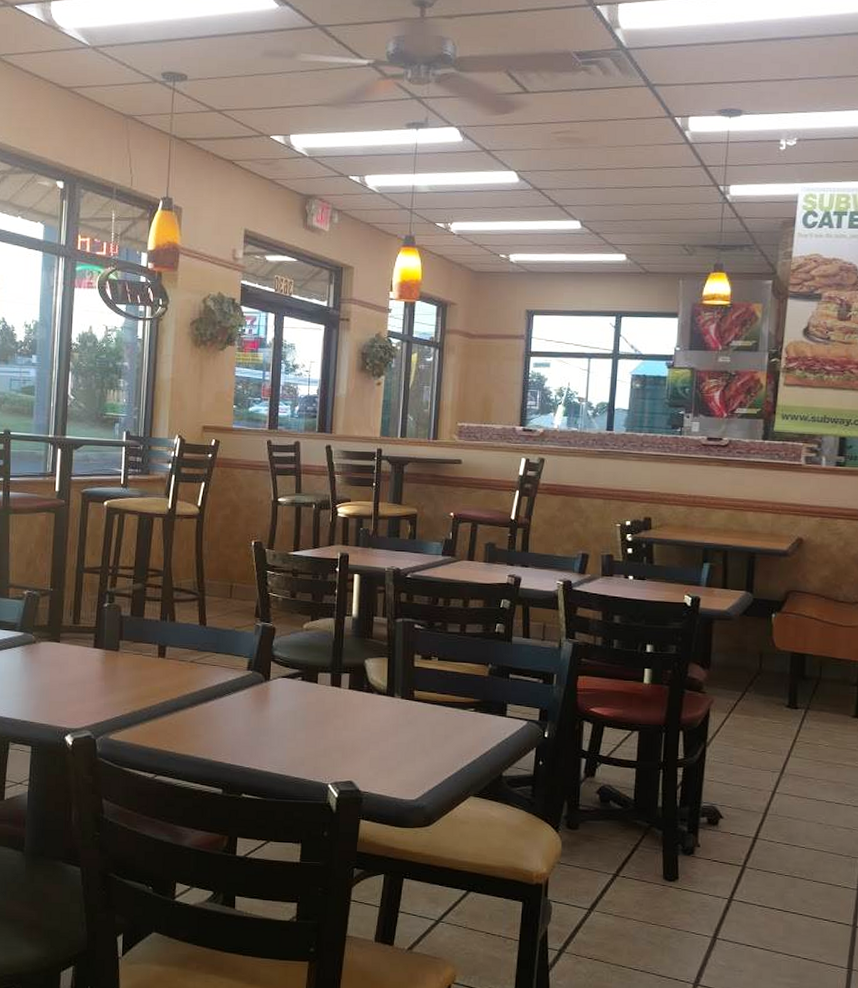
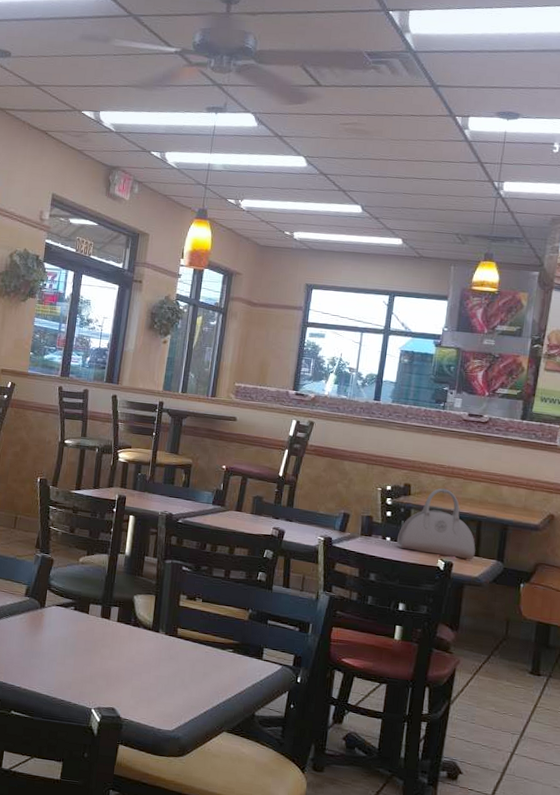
handbag: none [639,519,723,593] -> present [396,488,476,560]

